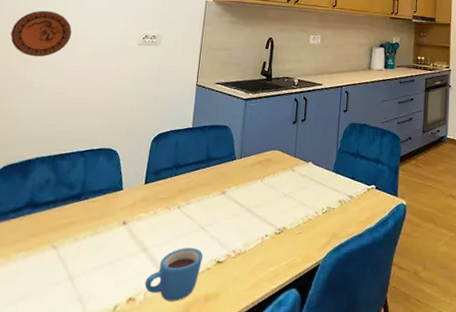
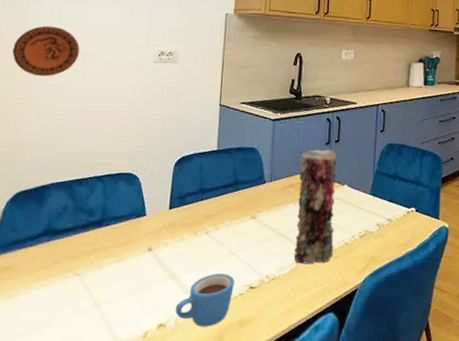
vase: none [259,128,303,240] -> present [293,149,337,264]

